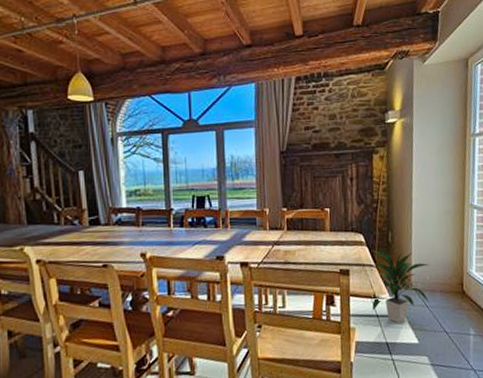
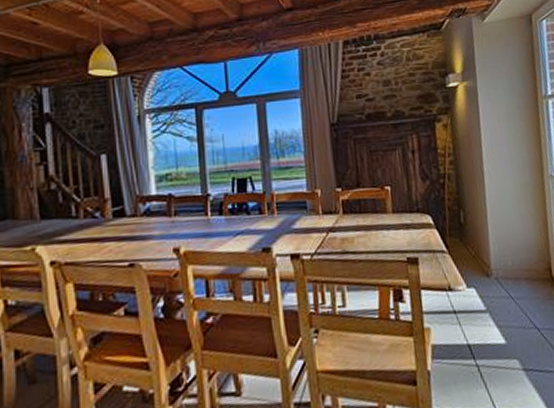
indoor plant: present [371,250,429,324] -> none [441,232,514,321]

